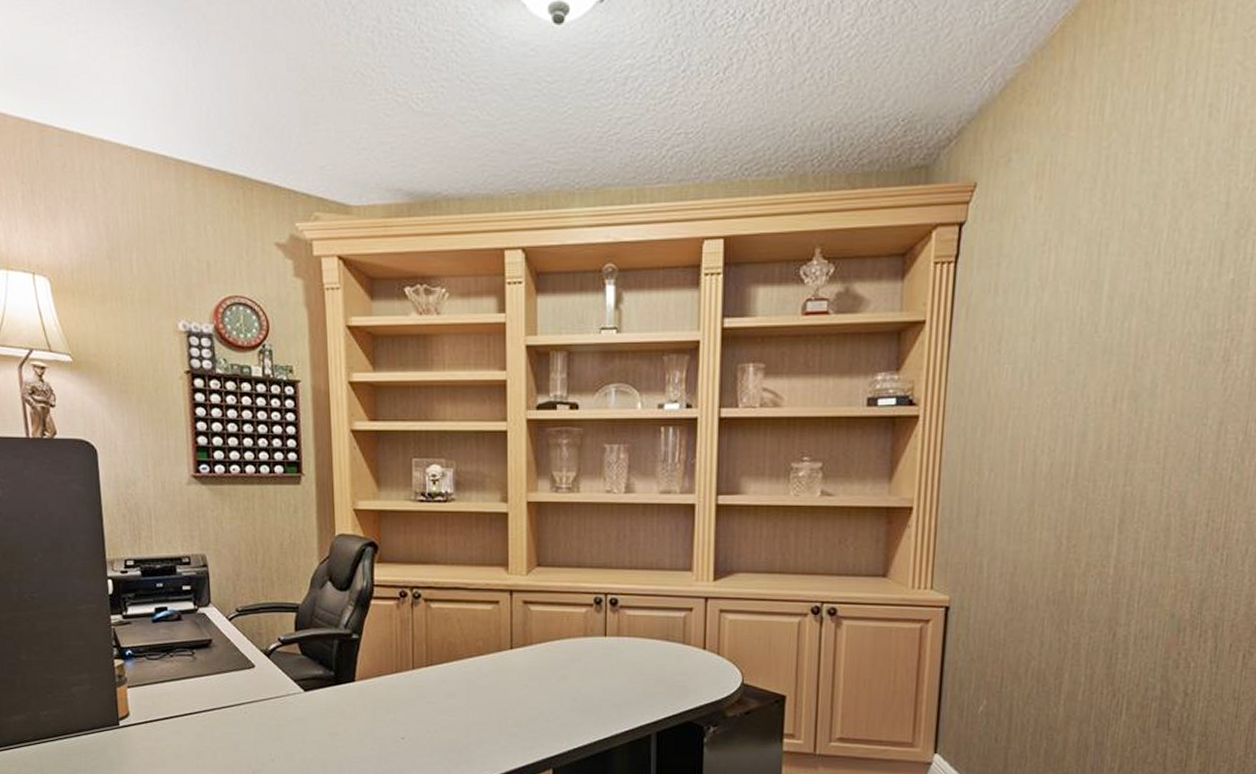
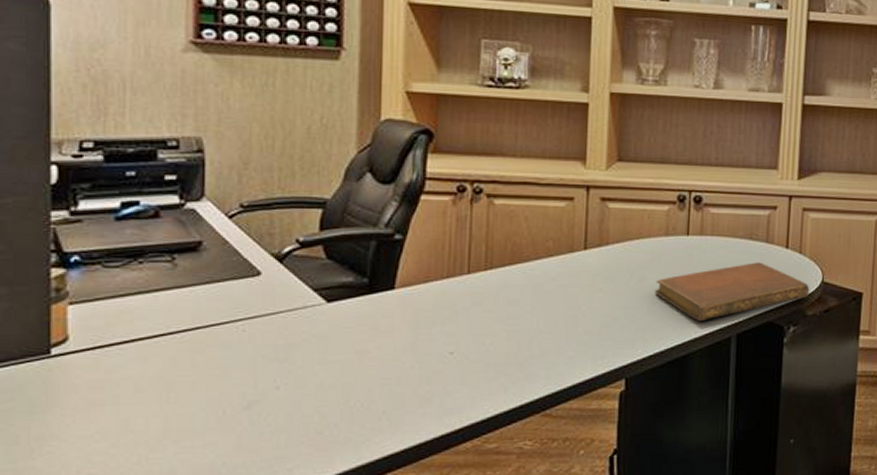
notebook: none [577,663,728,719] -> present [655,262,809,322]

